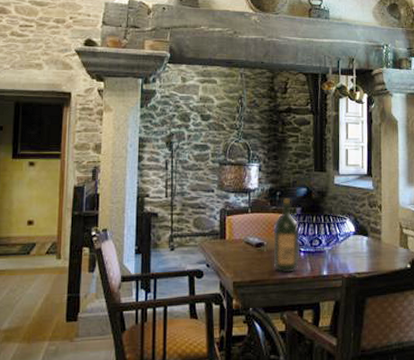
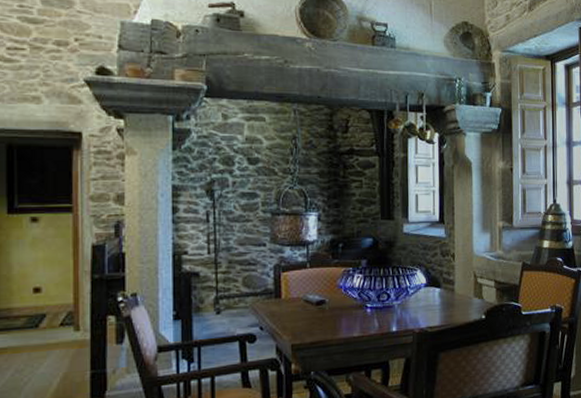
wine bottle: present [273,198,299,273] -> none [336,250,366,332]

